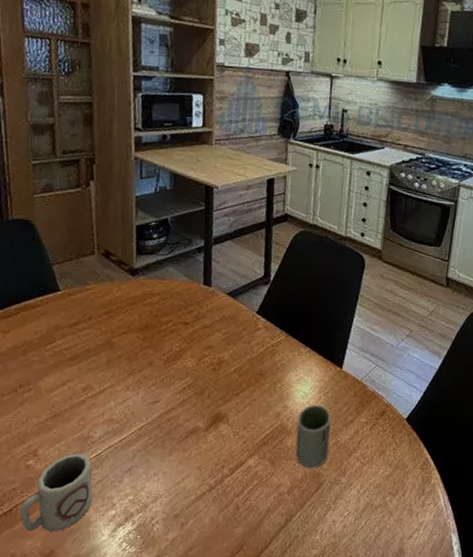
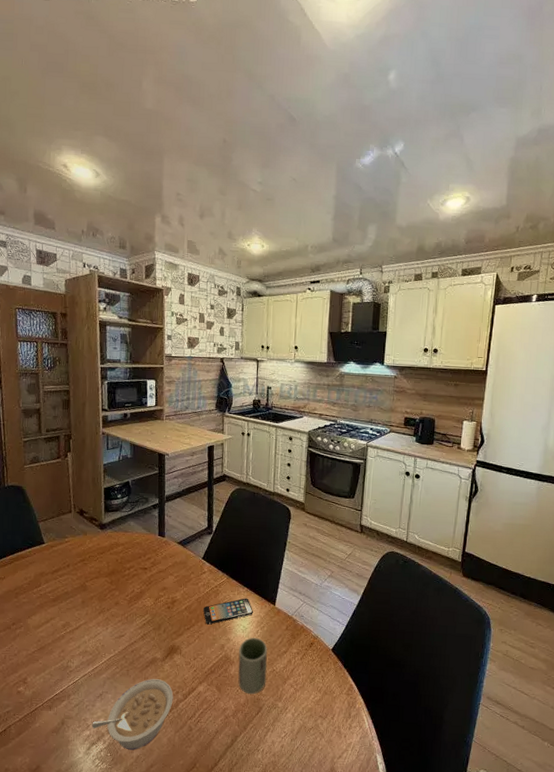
cup: present [20,453,93,532] -> none [12,681,71,749]
legume: none [118,451,218,532] -> present [92,679,174,750]
smartphone: none [256,359,316,390] -> present [203,598,253,625]

